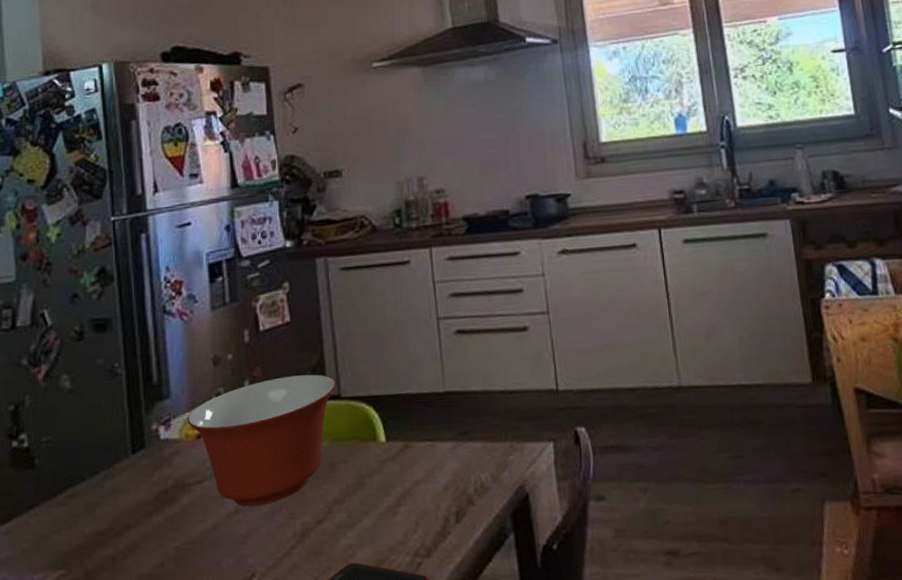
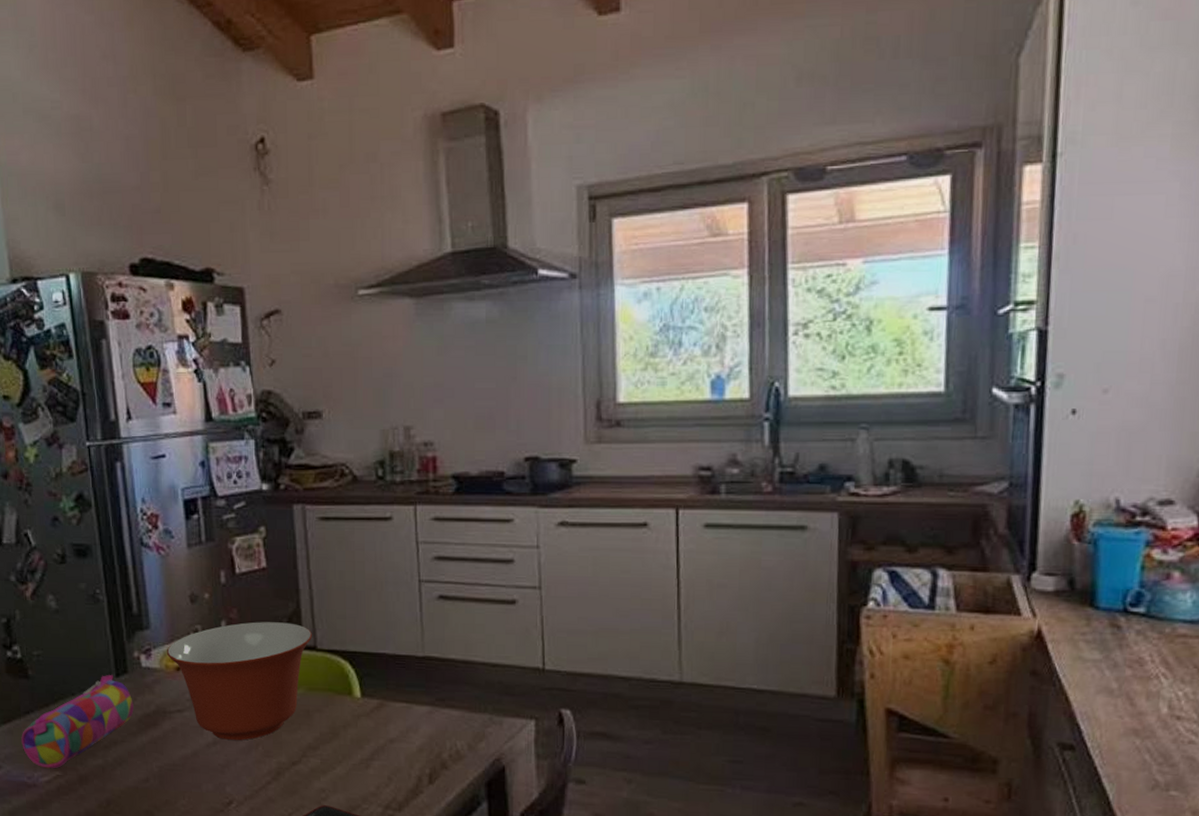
pencil case: none [22,451,150,569] -> present [21,674,134,769]

